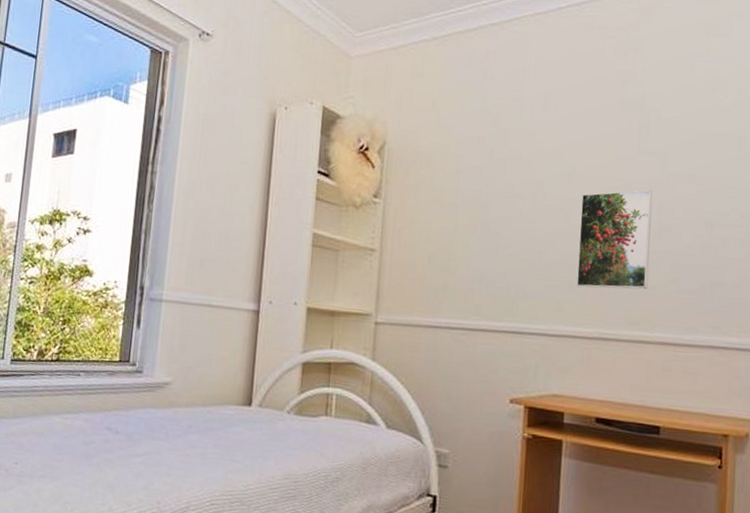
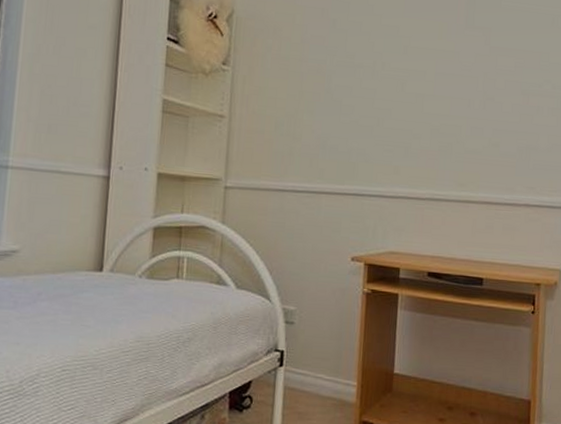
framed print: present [576,189,653,289] -> none [410,61,478,154]

